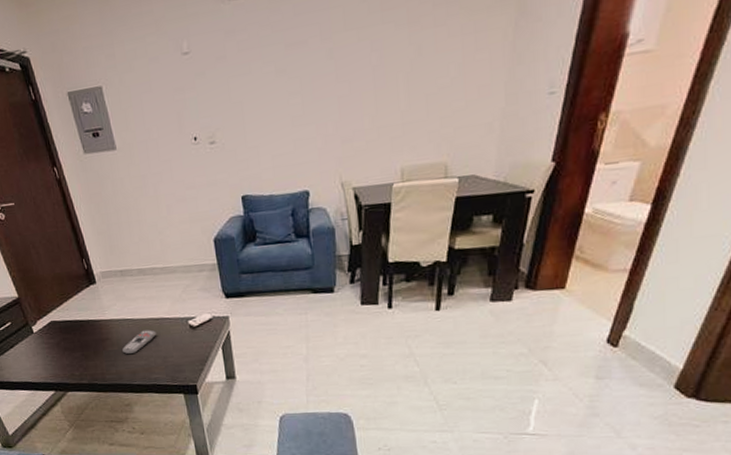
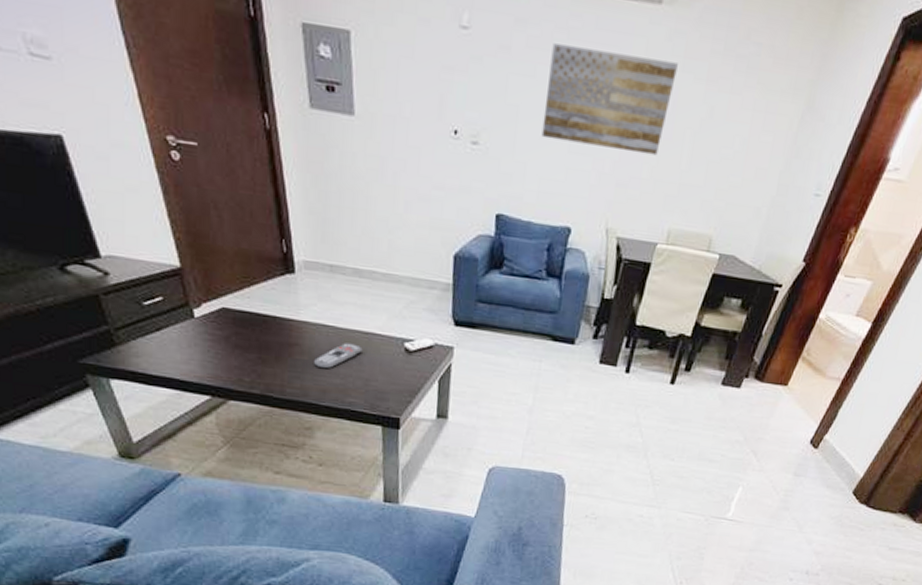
wall art: none [260,18,377,121] -> present [541,43,678,156]

